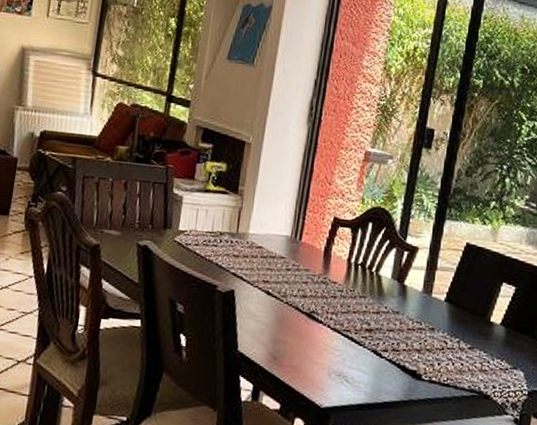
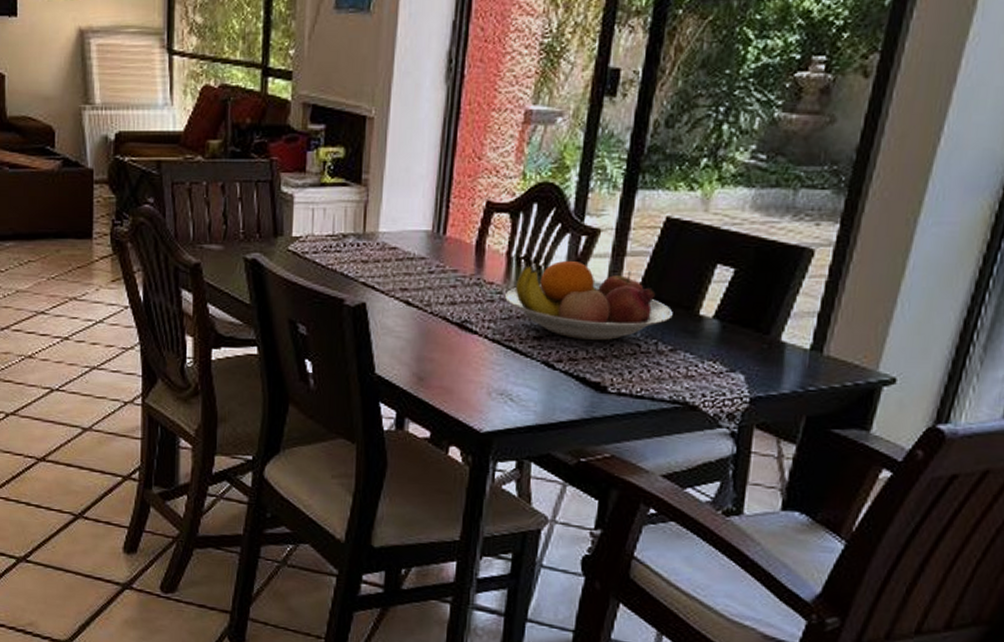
fruit bowl: none [344,269,471,337] -> present [504,260,673,341]

